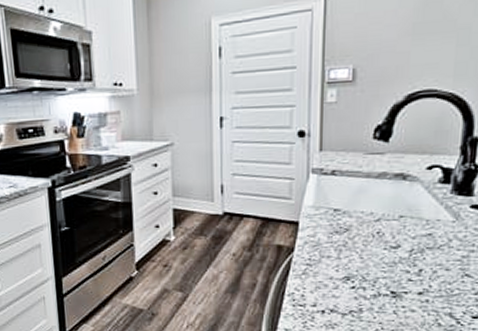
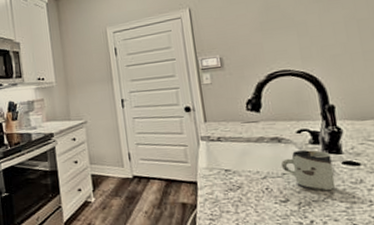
cup: none [399,190,460,238] -> present [280,150,336,191]

